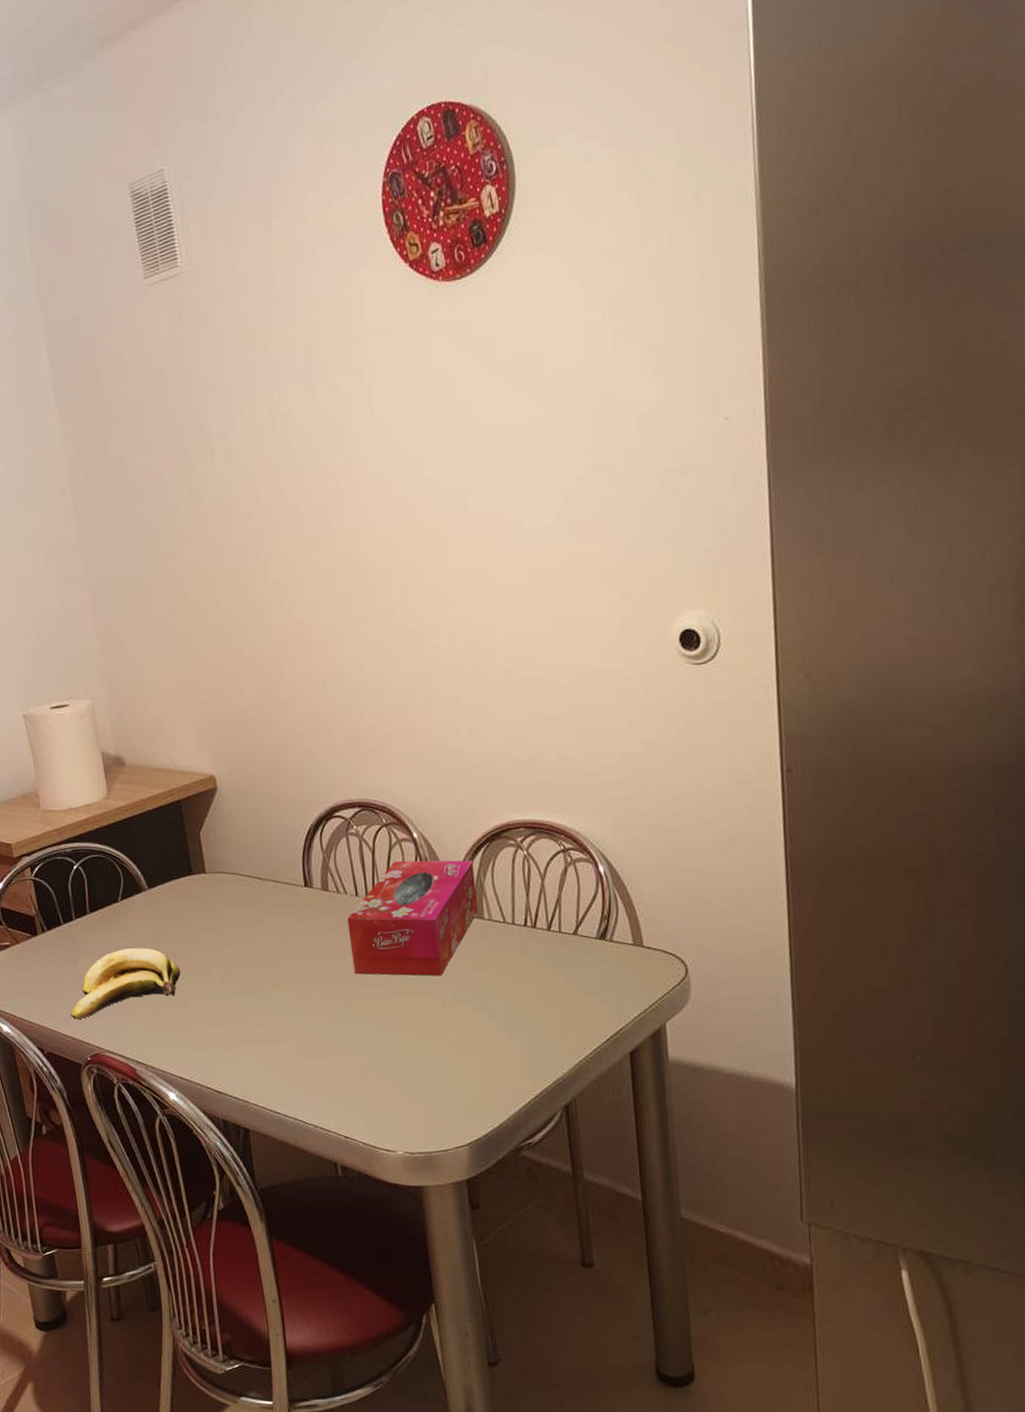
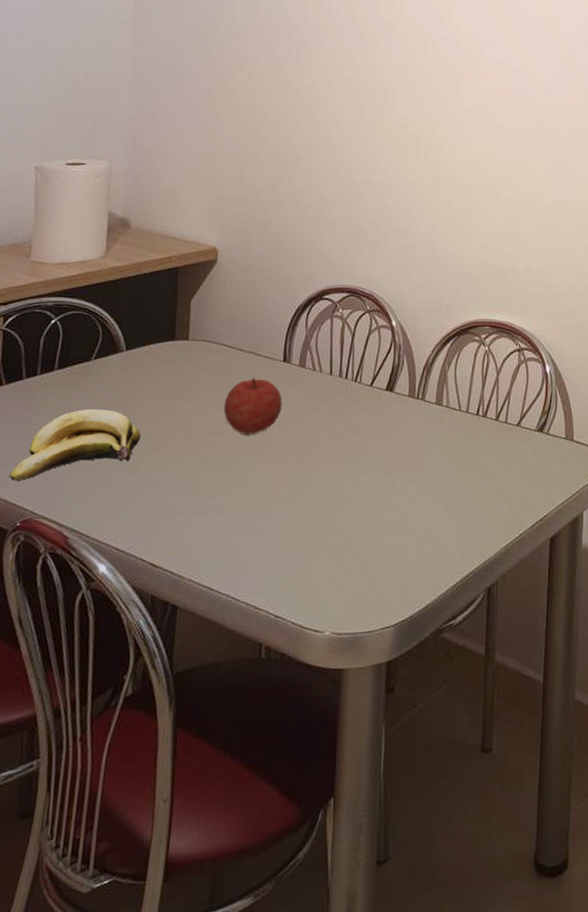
fruit: none [253,905,313,963] -> present [223,377,283,434]
tissue box: present [347,860,478,977] -> none [314,345,441,457]

